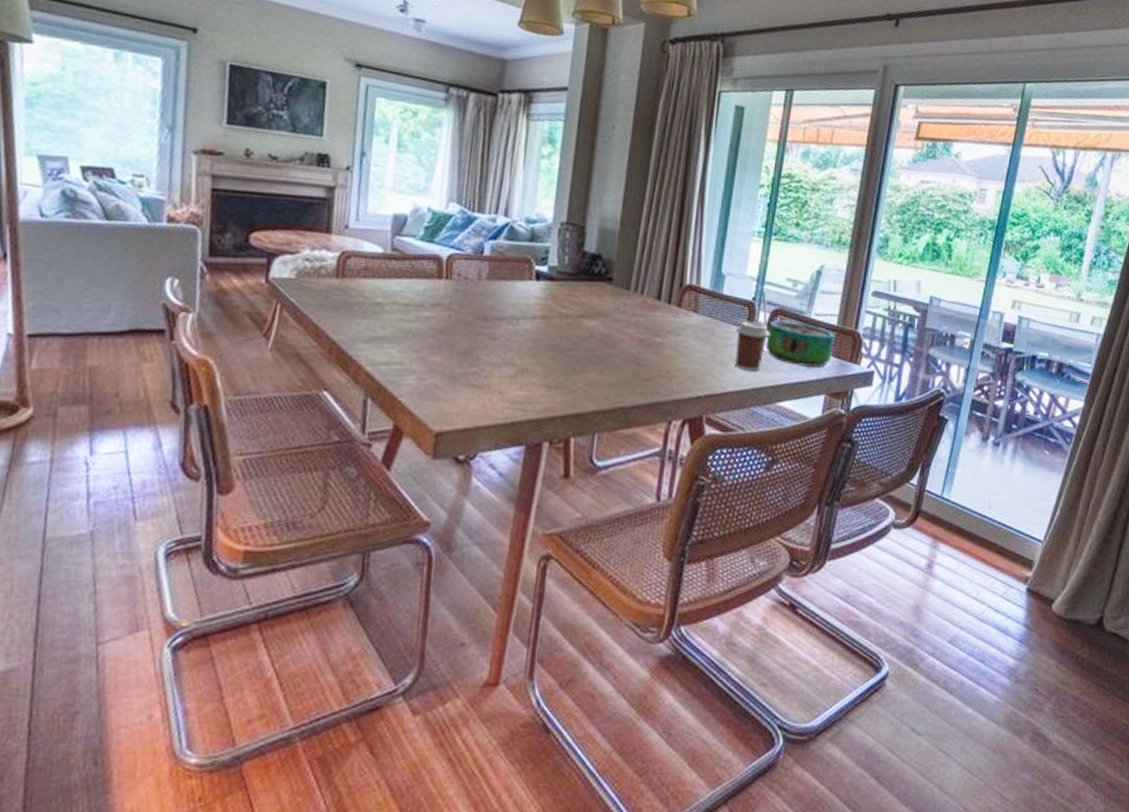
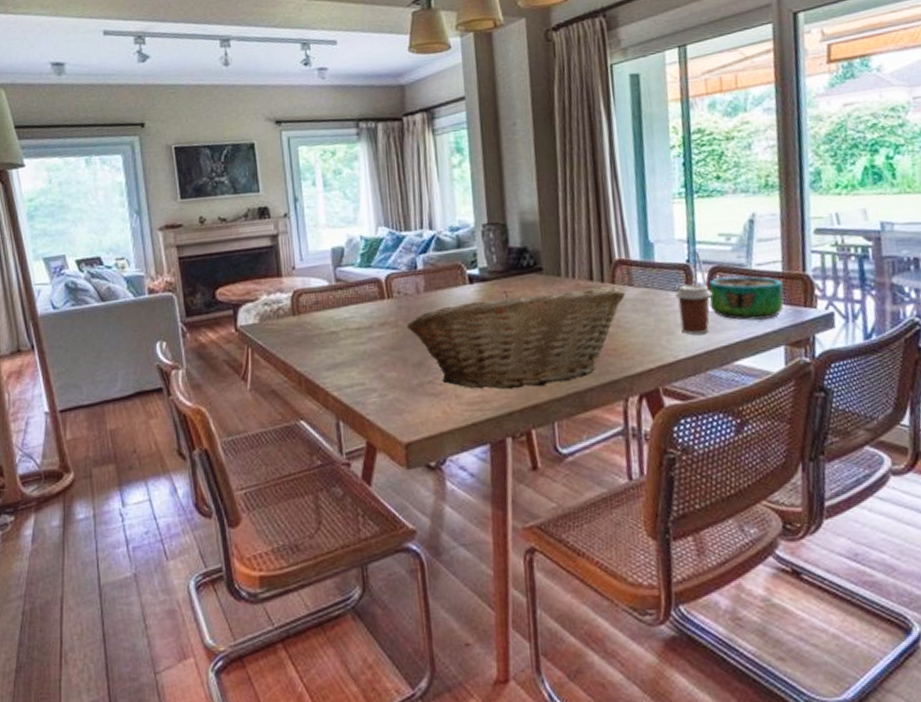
fruit basket: none [461,293,690,397] -> present [407,285,626,390]

